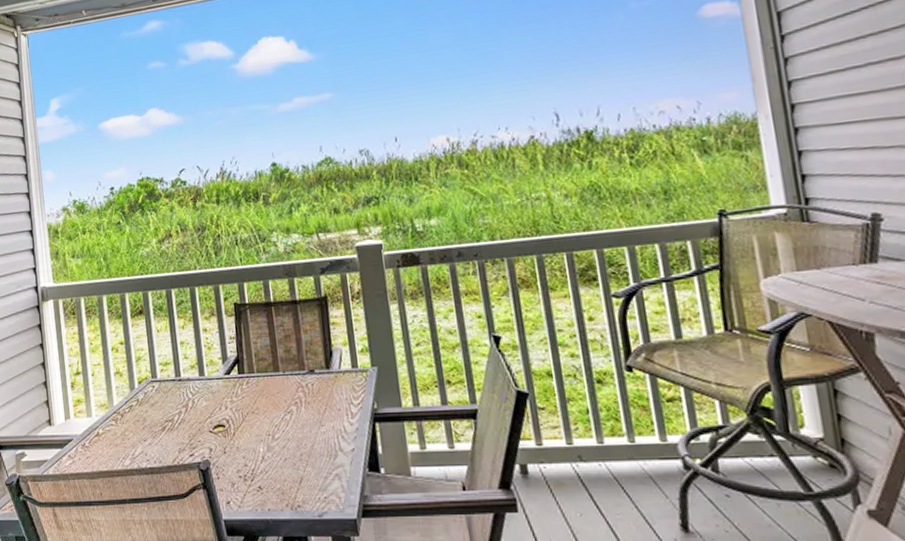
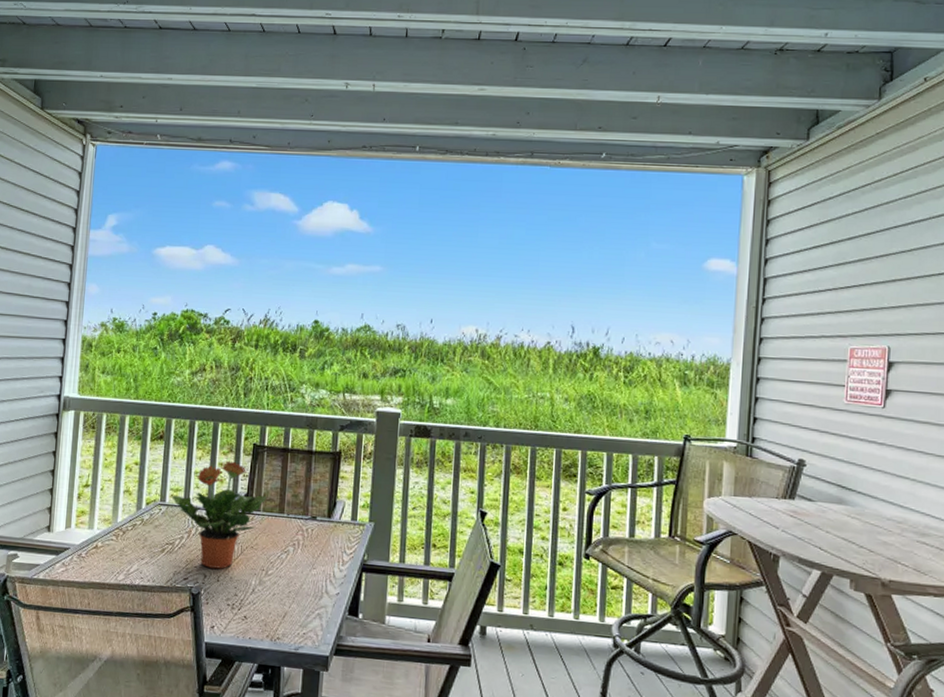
potted plant: none [162,325,259,440] -> present [171,460,267,569]

